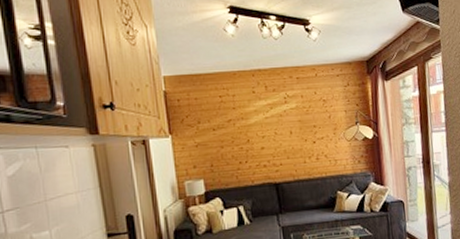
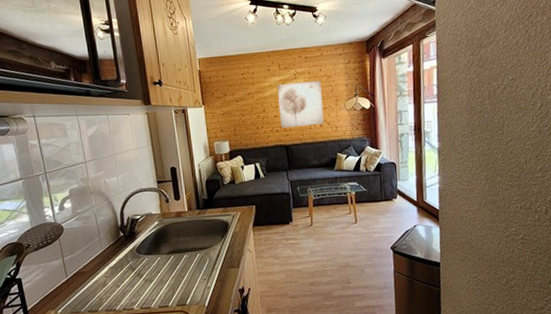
wall art: none [264,105,321,162] -> present [277,80,324,128]

